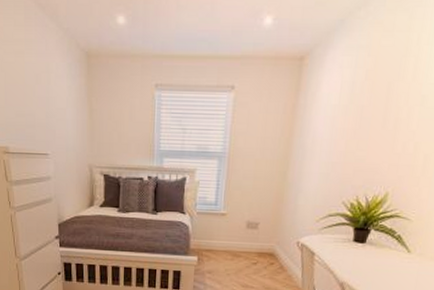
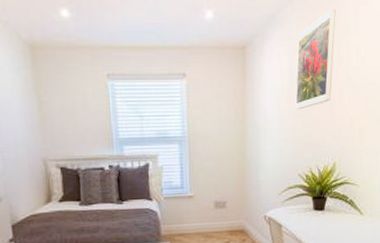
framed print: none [351,12,421,131] -> present [295,9,336,110]

